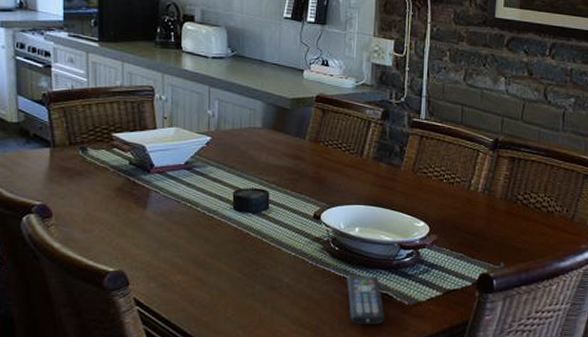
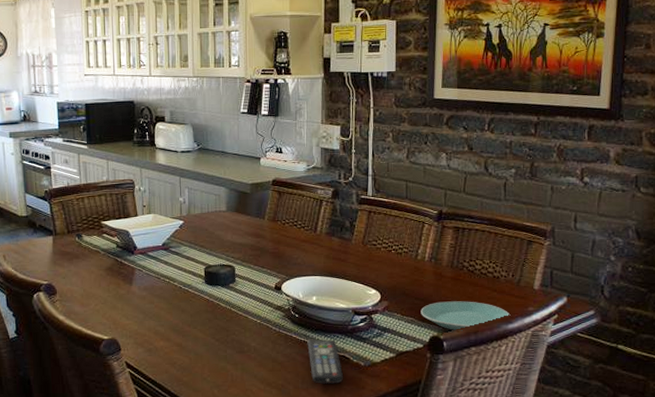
plate: none [471,236,563,269] -> present [421,301,511,331]

